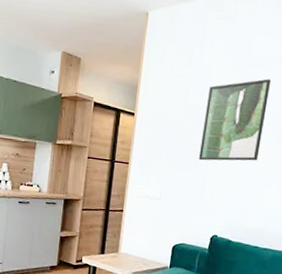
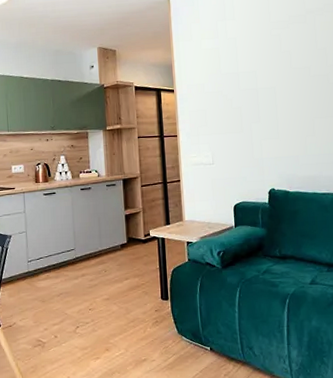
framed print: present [198,79,271,161] -> none [239,37,298,122]

